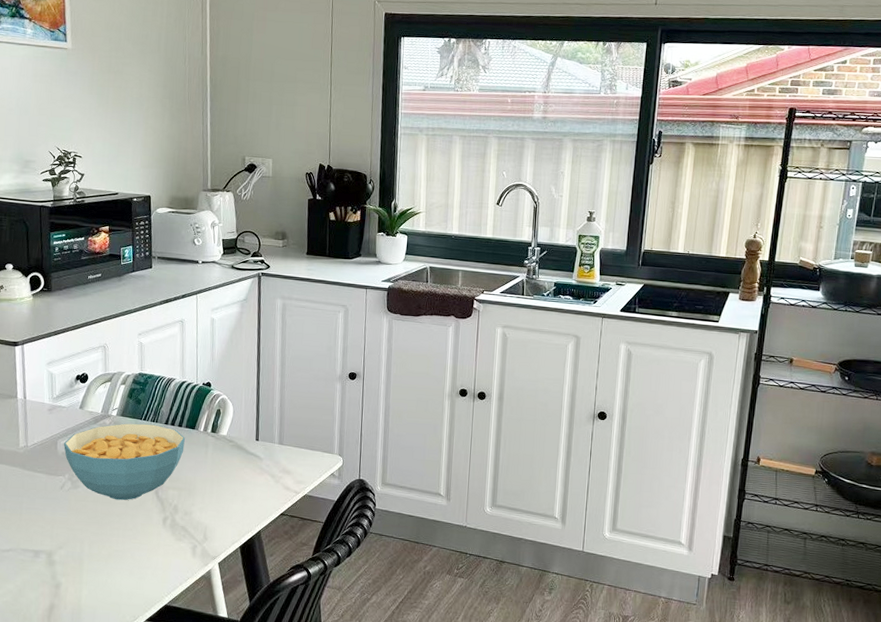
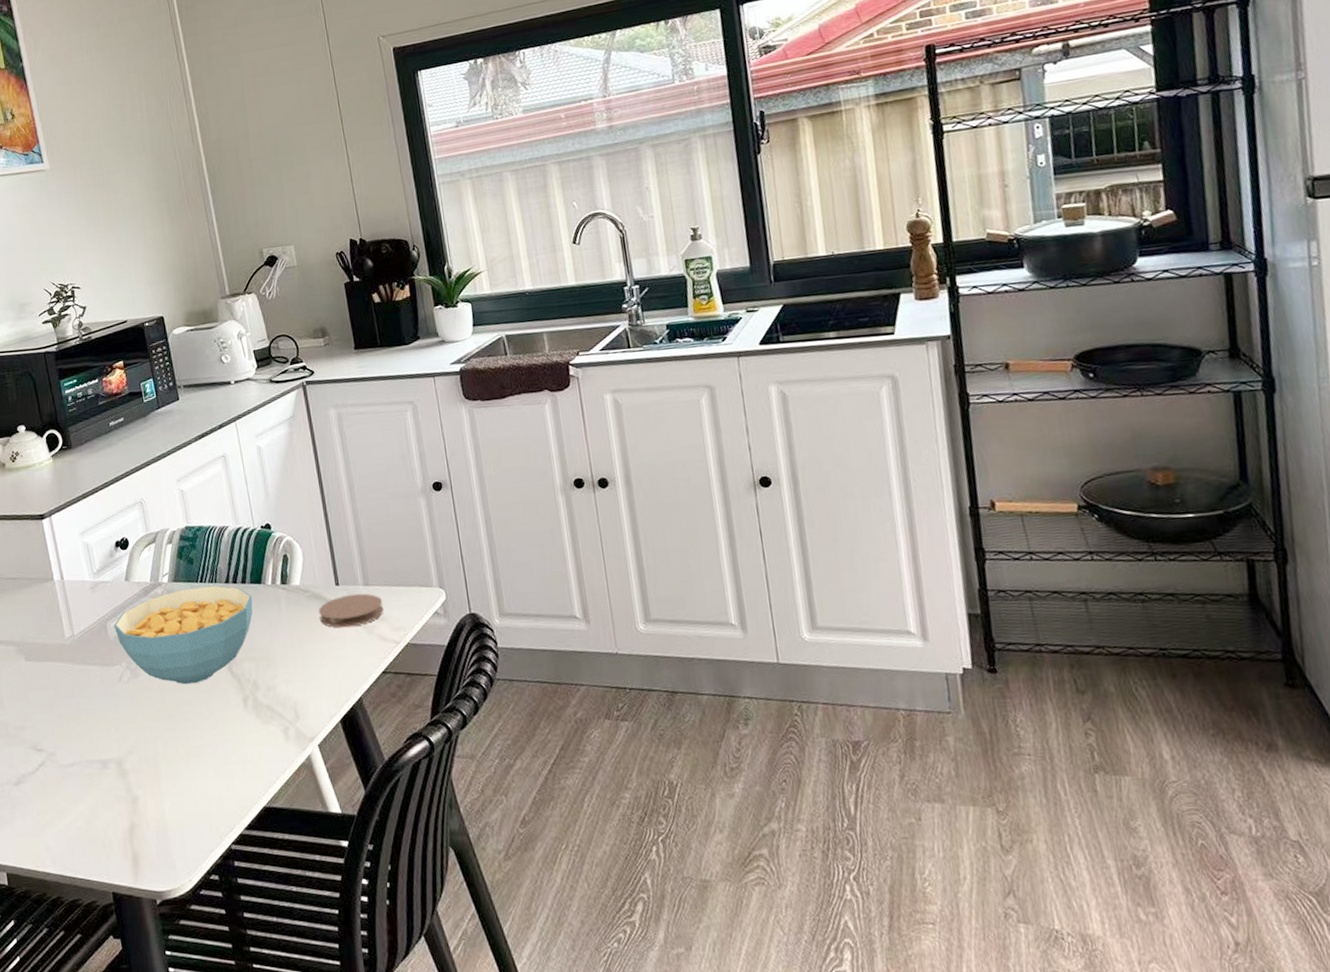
coaster: none [238,449,292,475] -> present [318,593,384,628]

